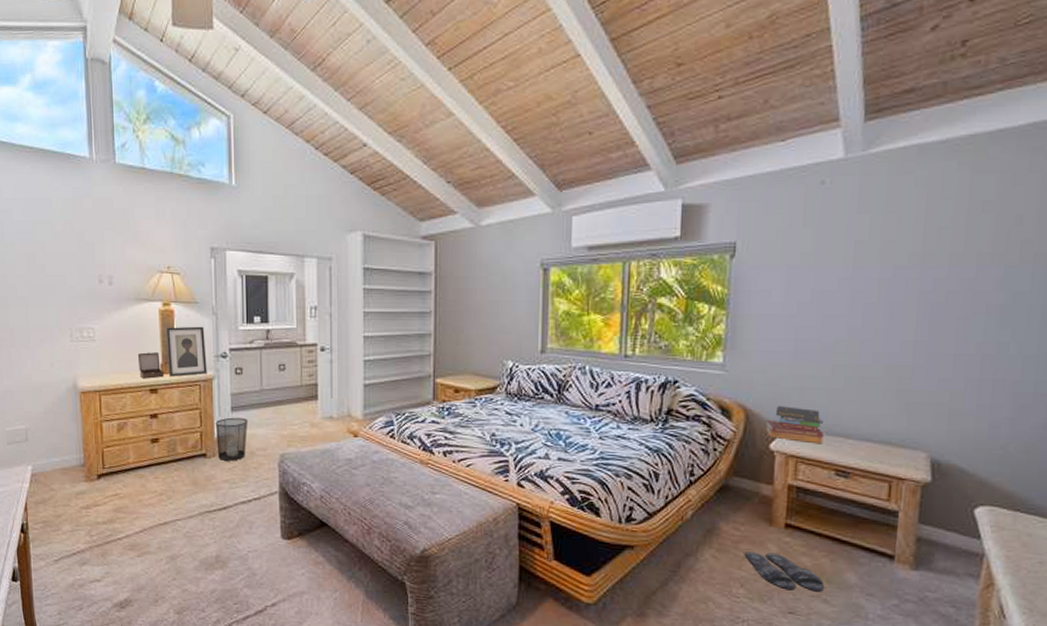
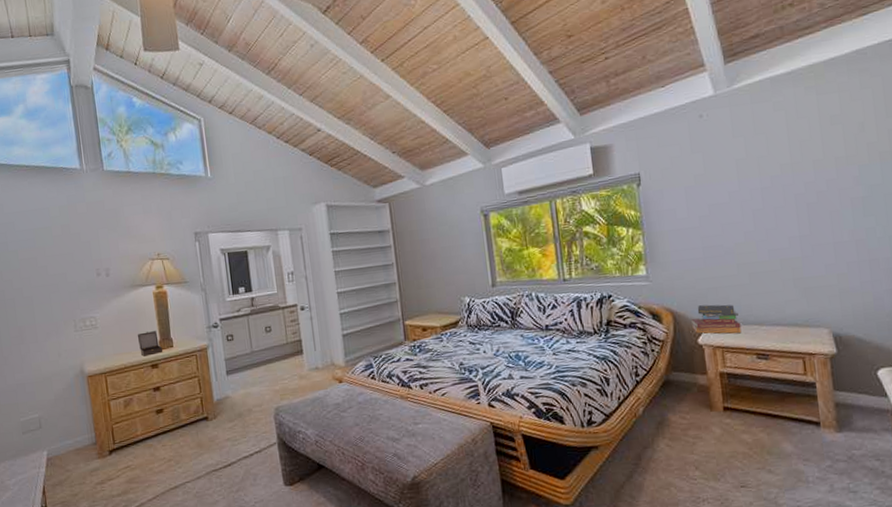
picture frame: present [166,326,207,377] -> none [161,302,202,351]
waste bin: present [215,417,249,461] -> none [213,379,244,421]
slippers: present [744,551,824,592] -> none [693,434,766,467]

